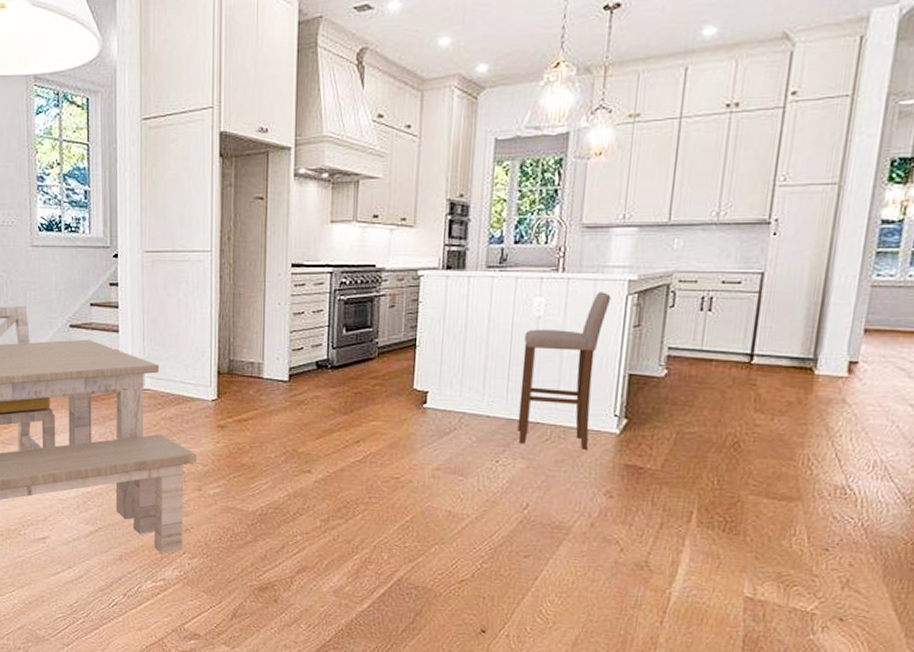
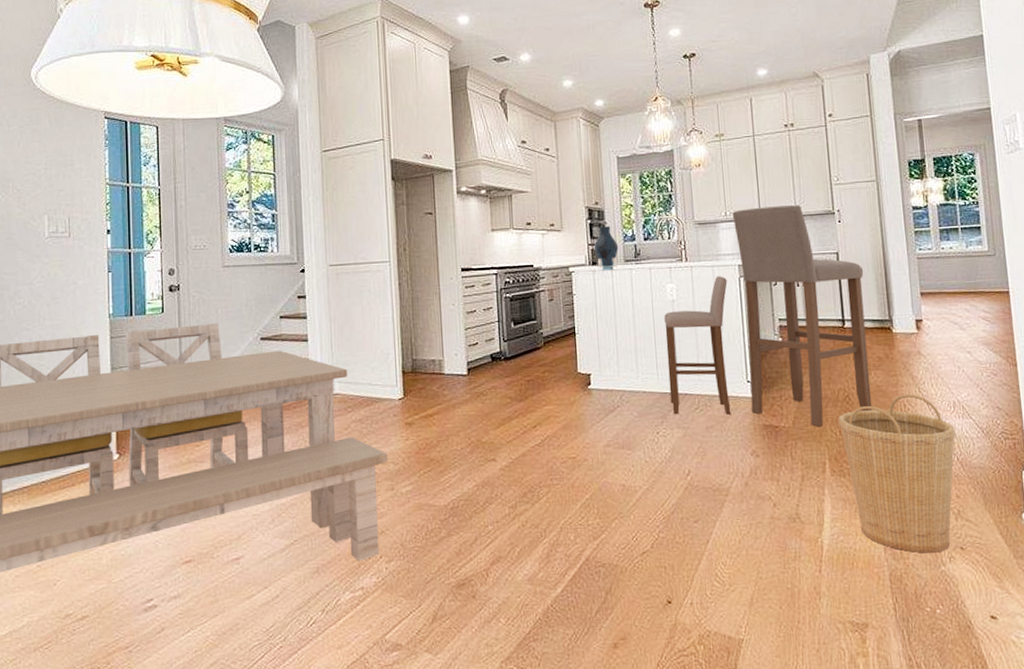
vase: none [450,224,482,277] -> present [593,226,619,271]
bar stool: none [614,210,794,473] -> present [732,205,872,427]
basket: none [719,446,868,621] -> present [839,394,956,554]

